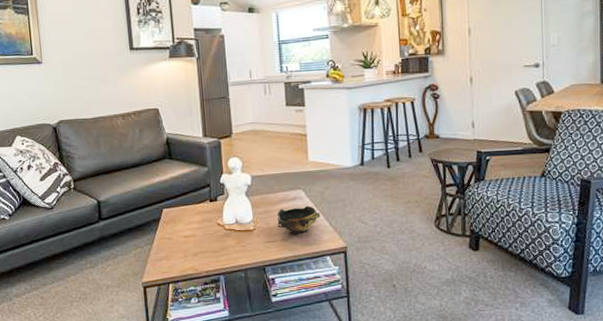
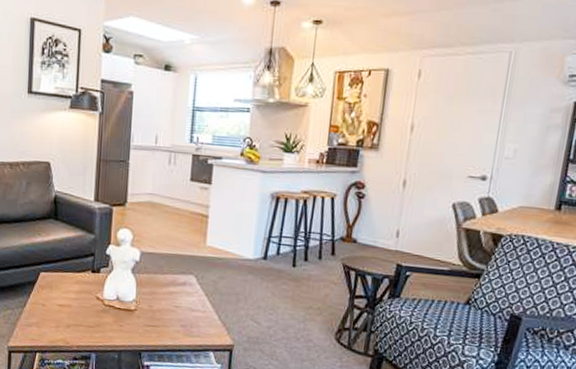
bowl: present [277,205,321,234] -> none [161,292,211,324]

